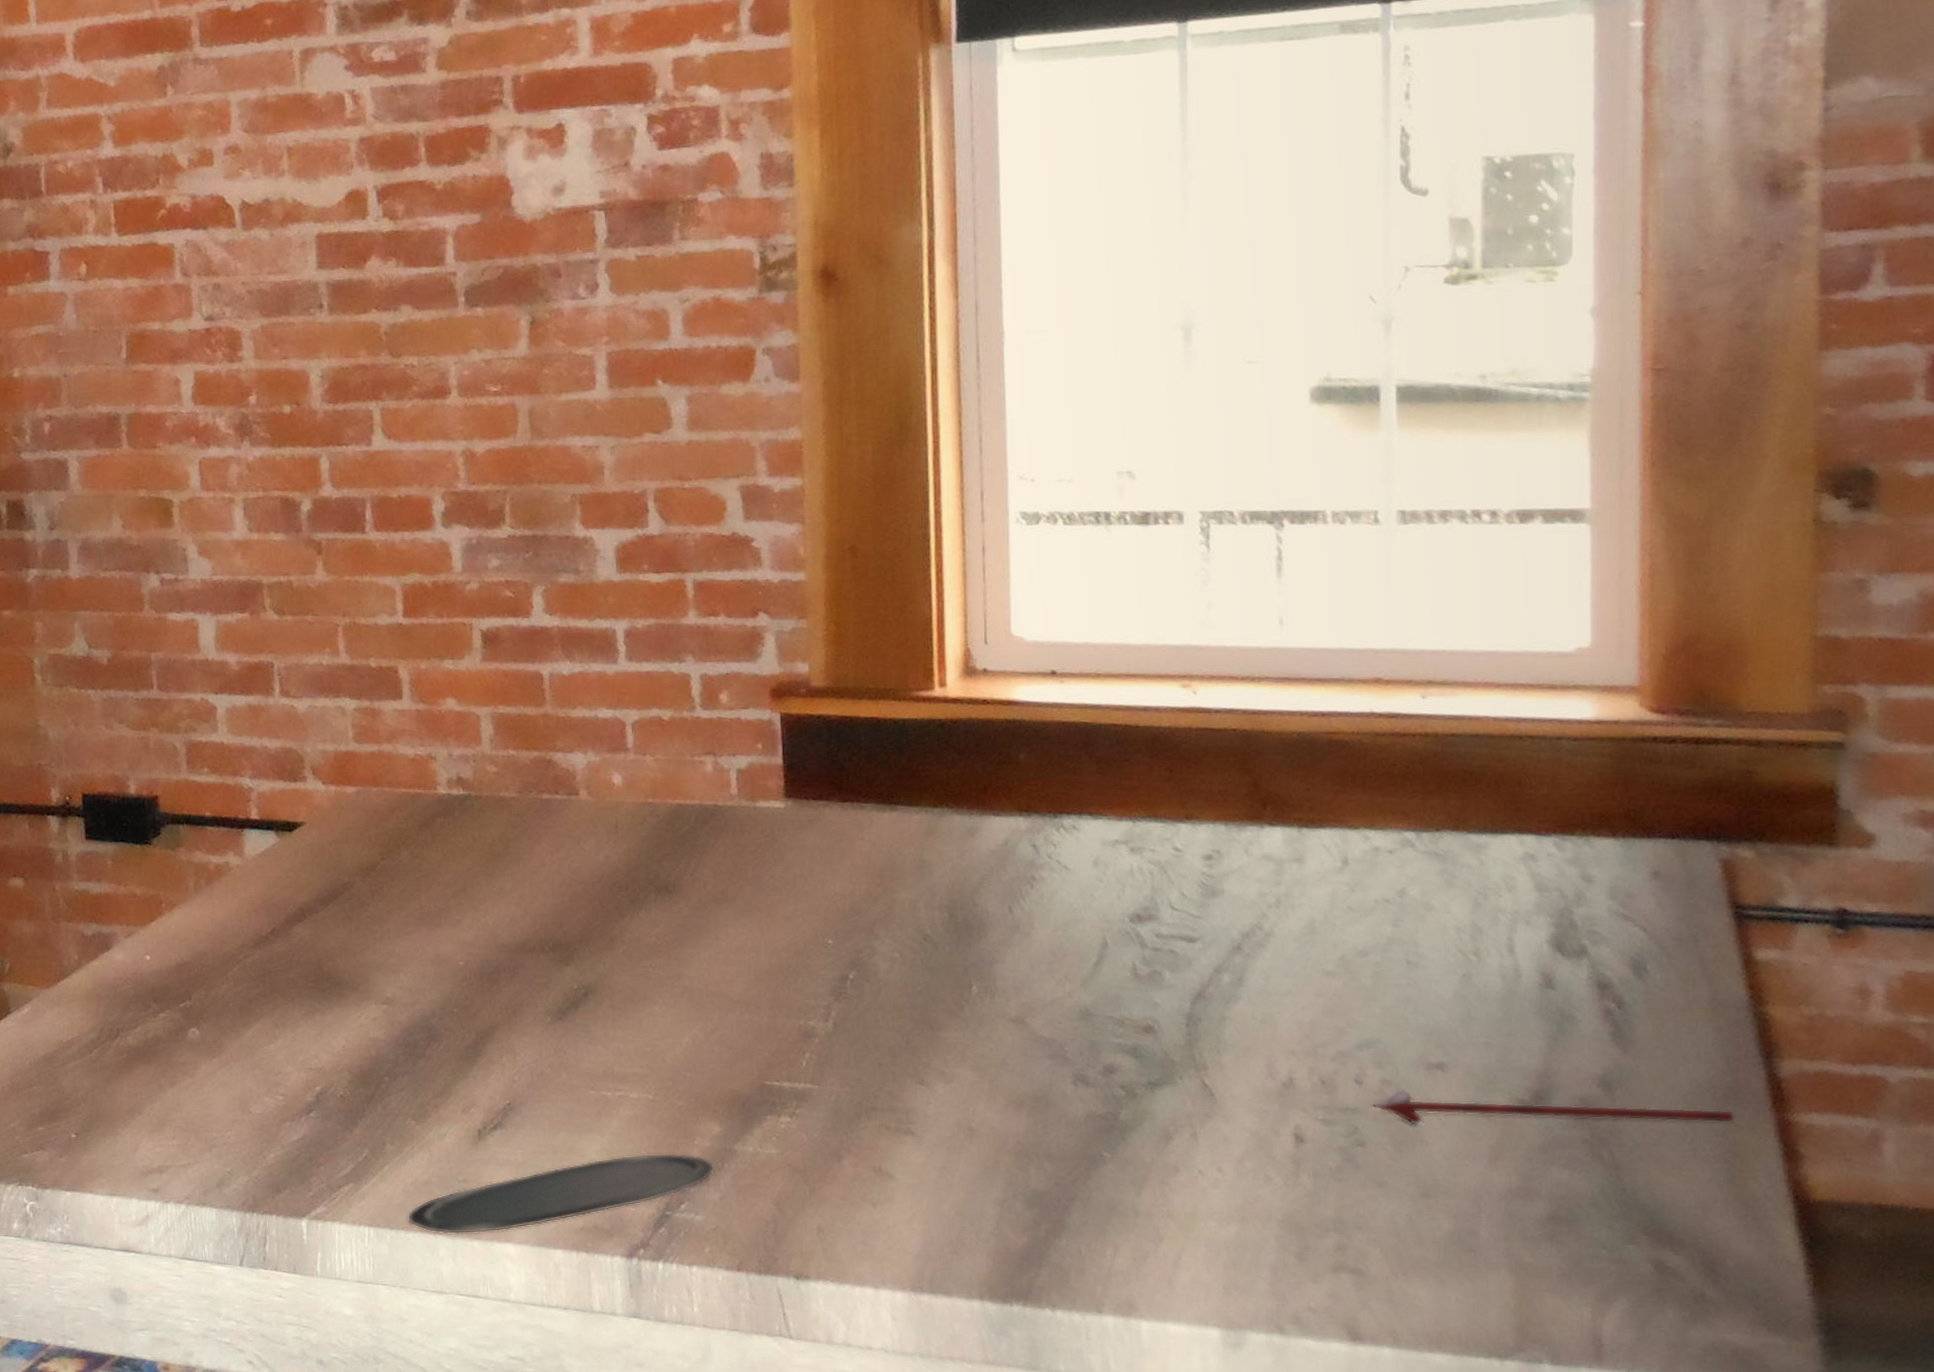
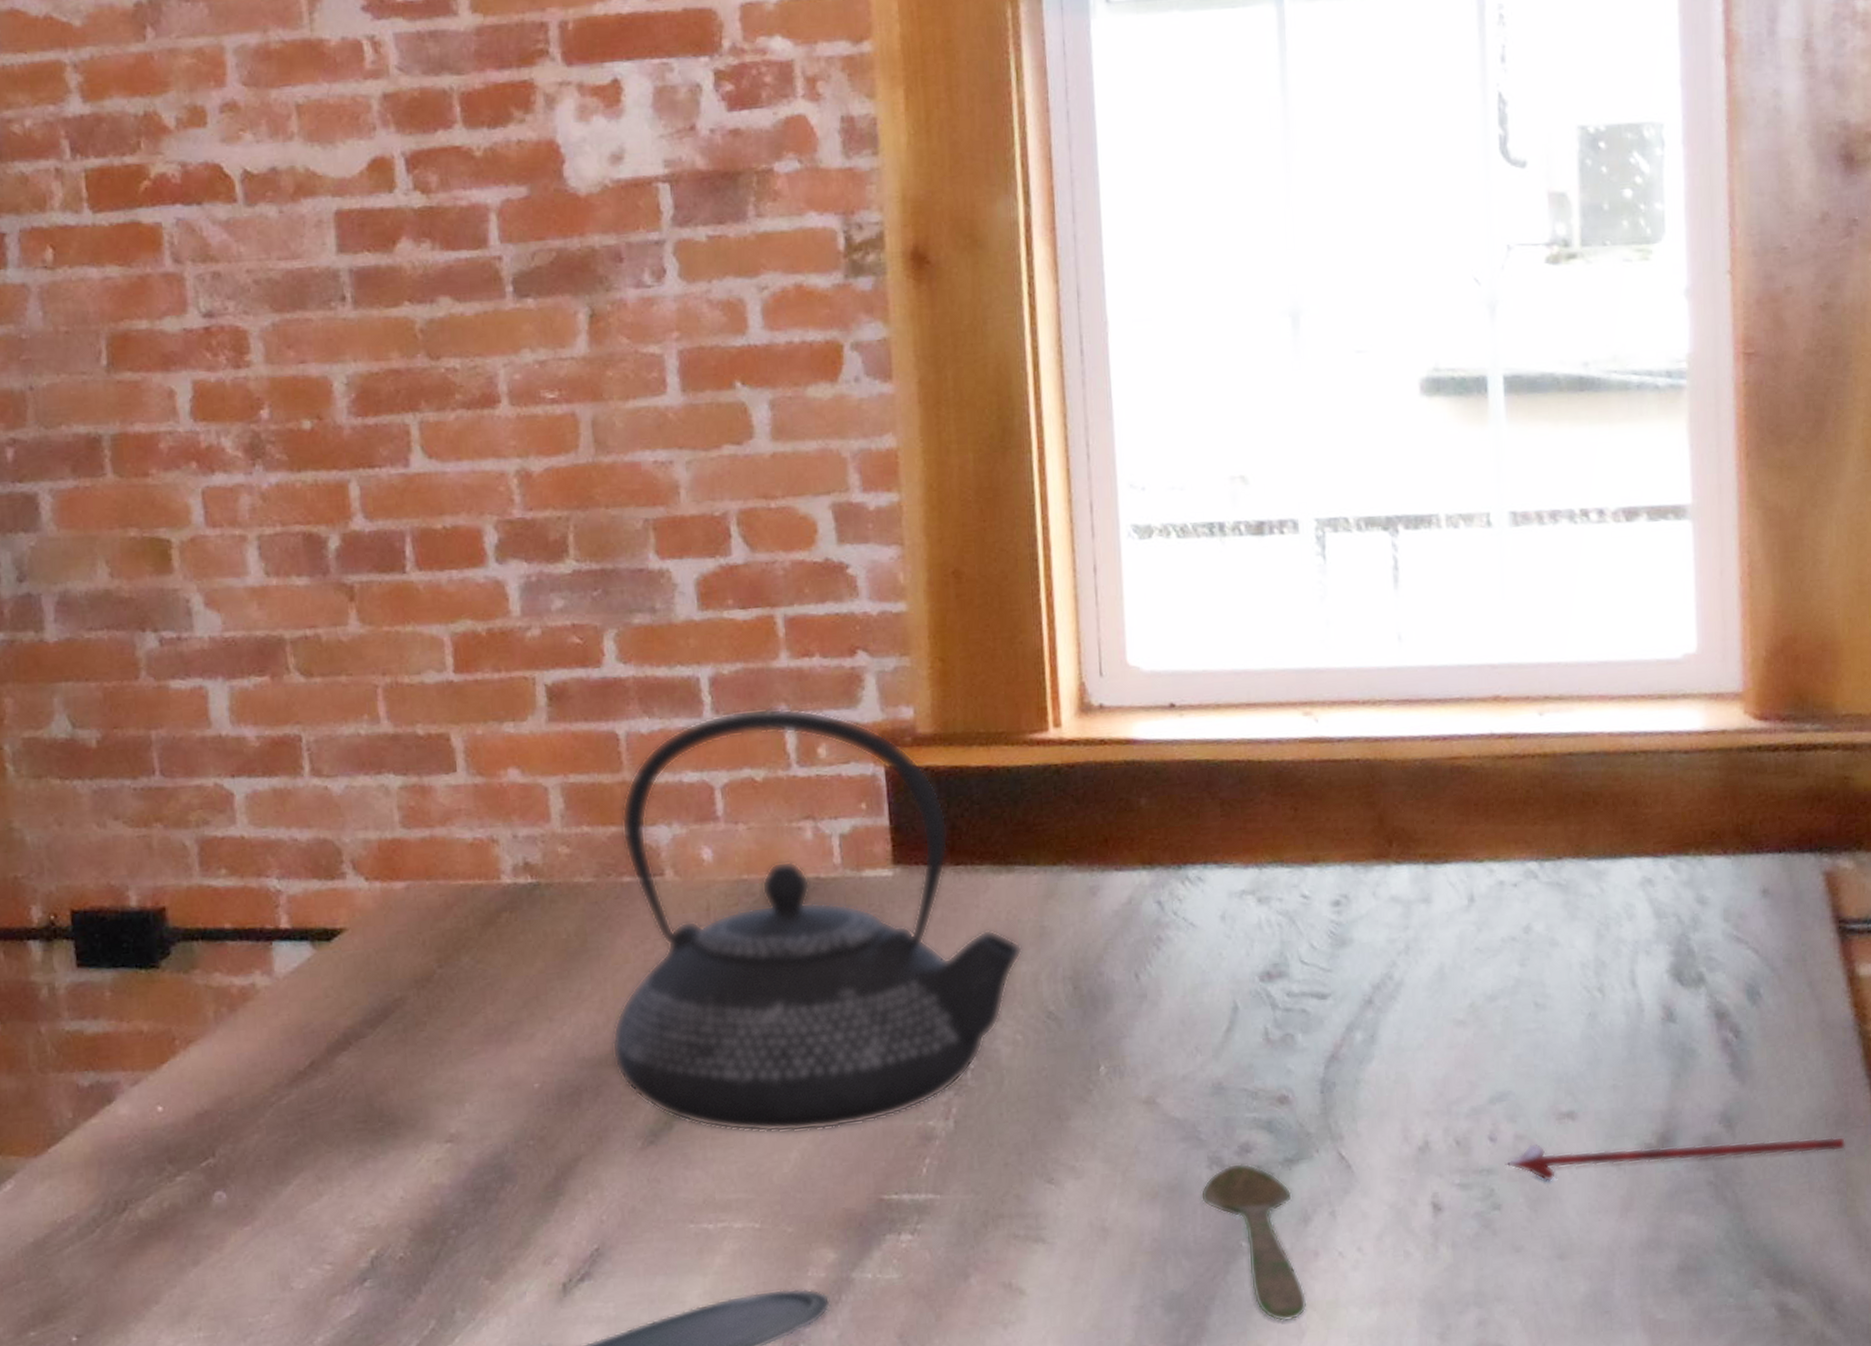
teapot: none [528,658,902,1021] -> present [611,707,1022,1133]
spoon: none [1064,1082,1166,1227] -> present [1200,1163,1307,1322]

